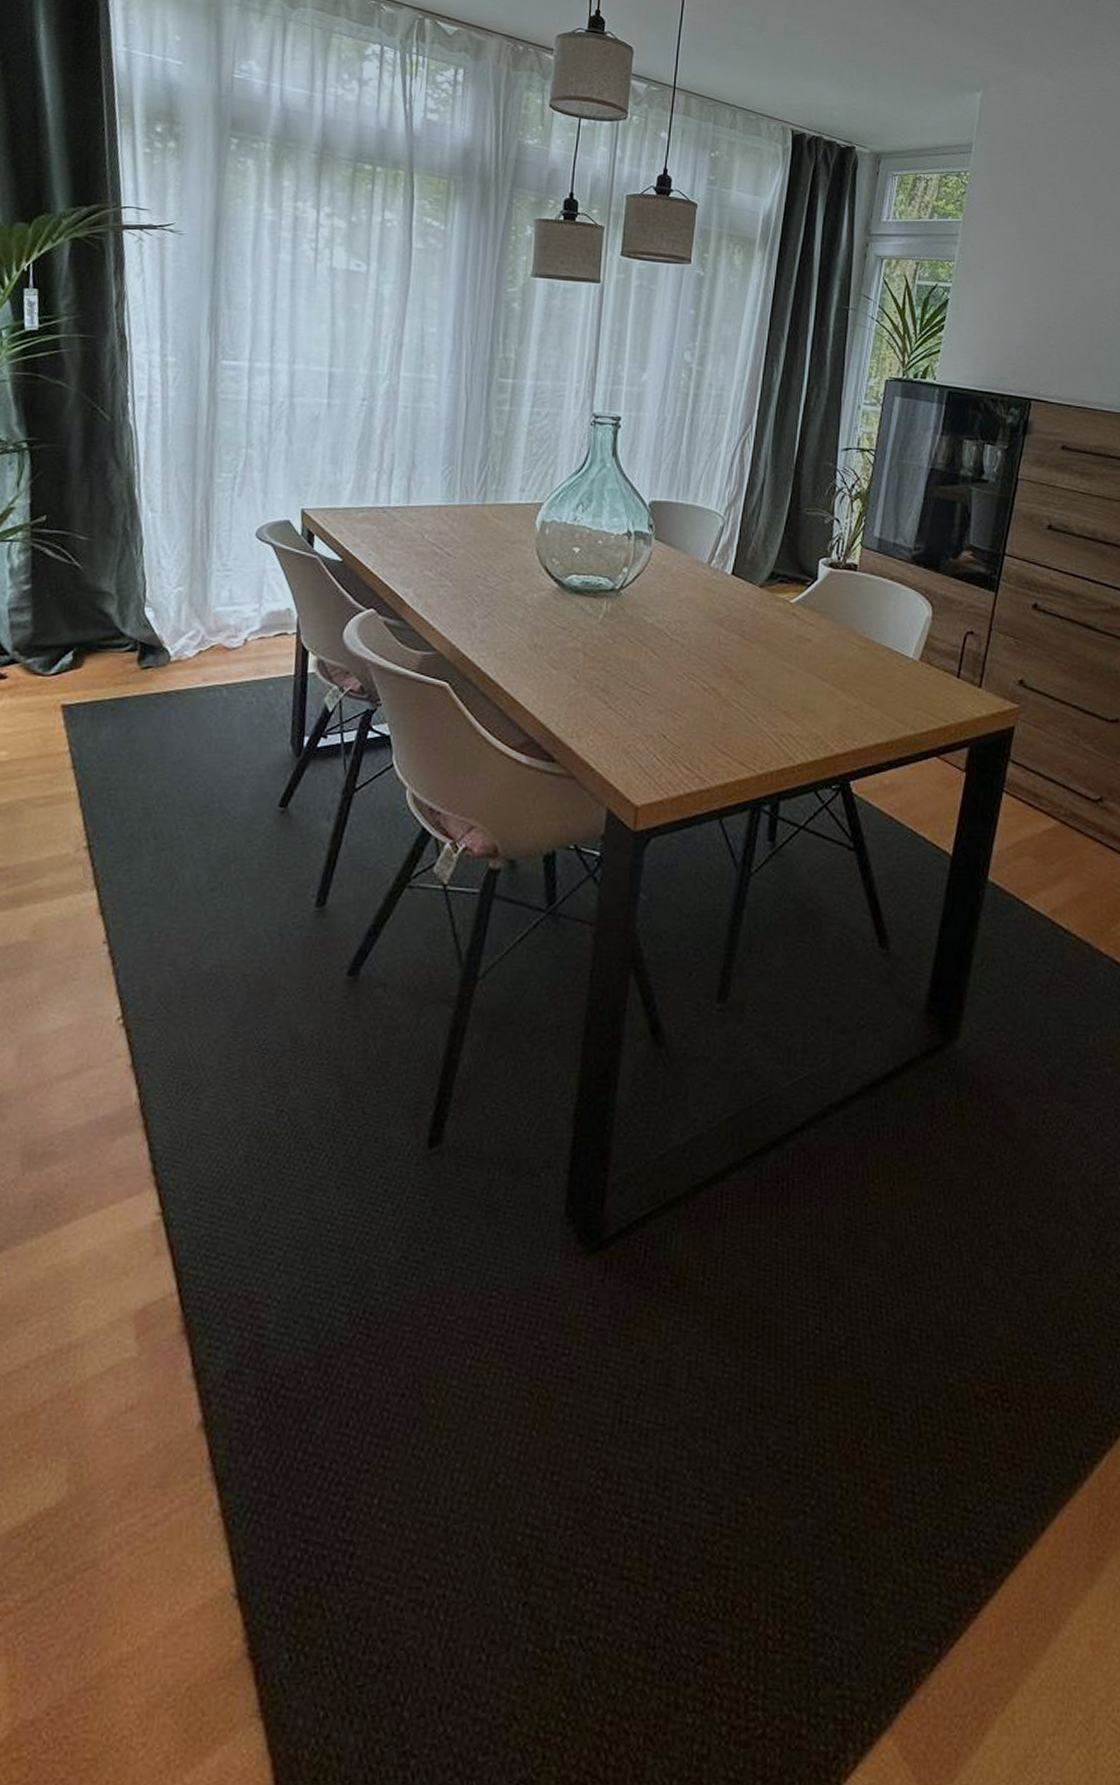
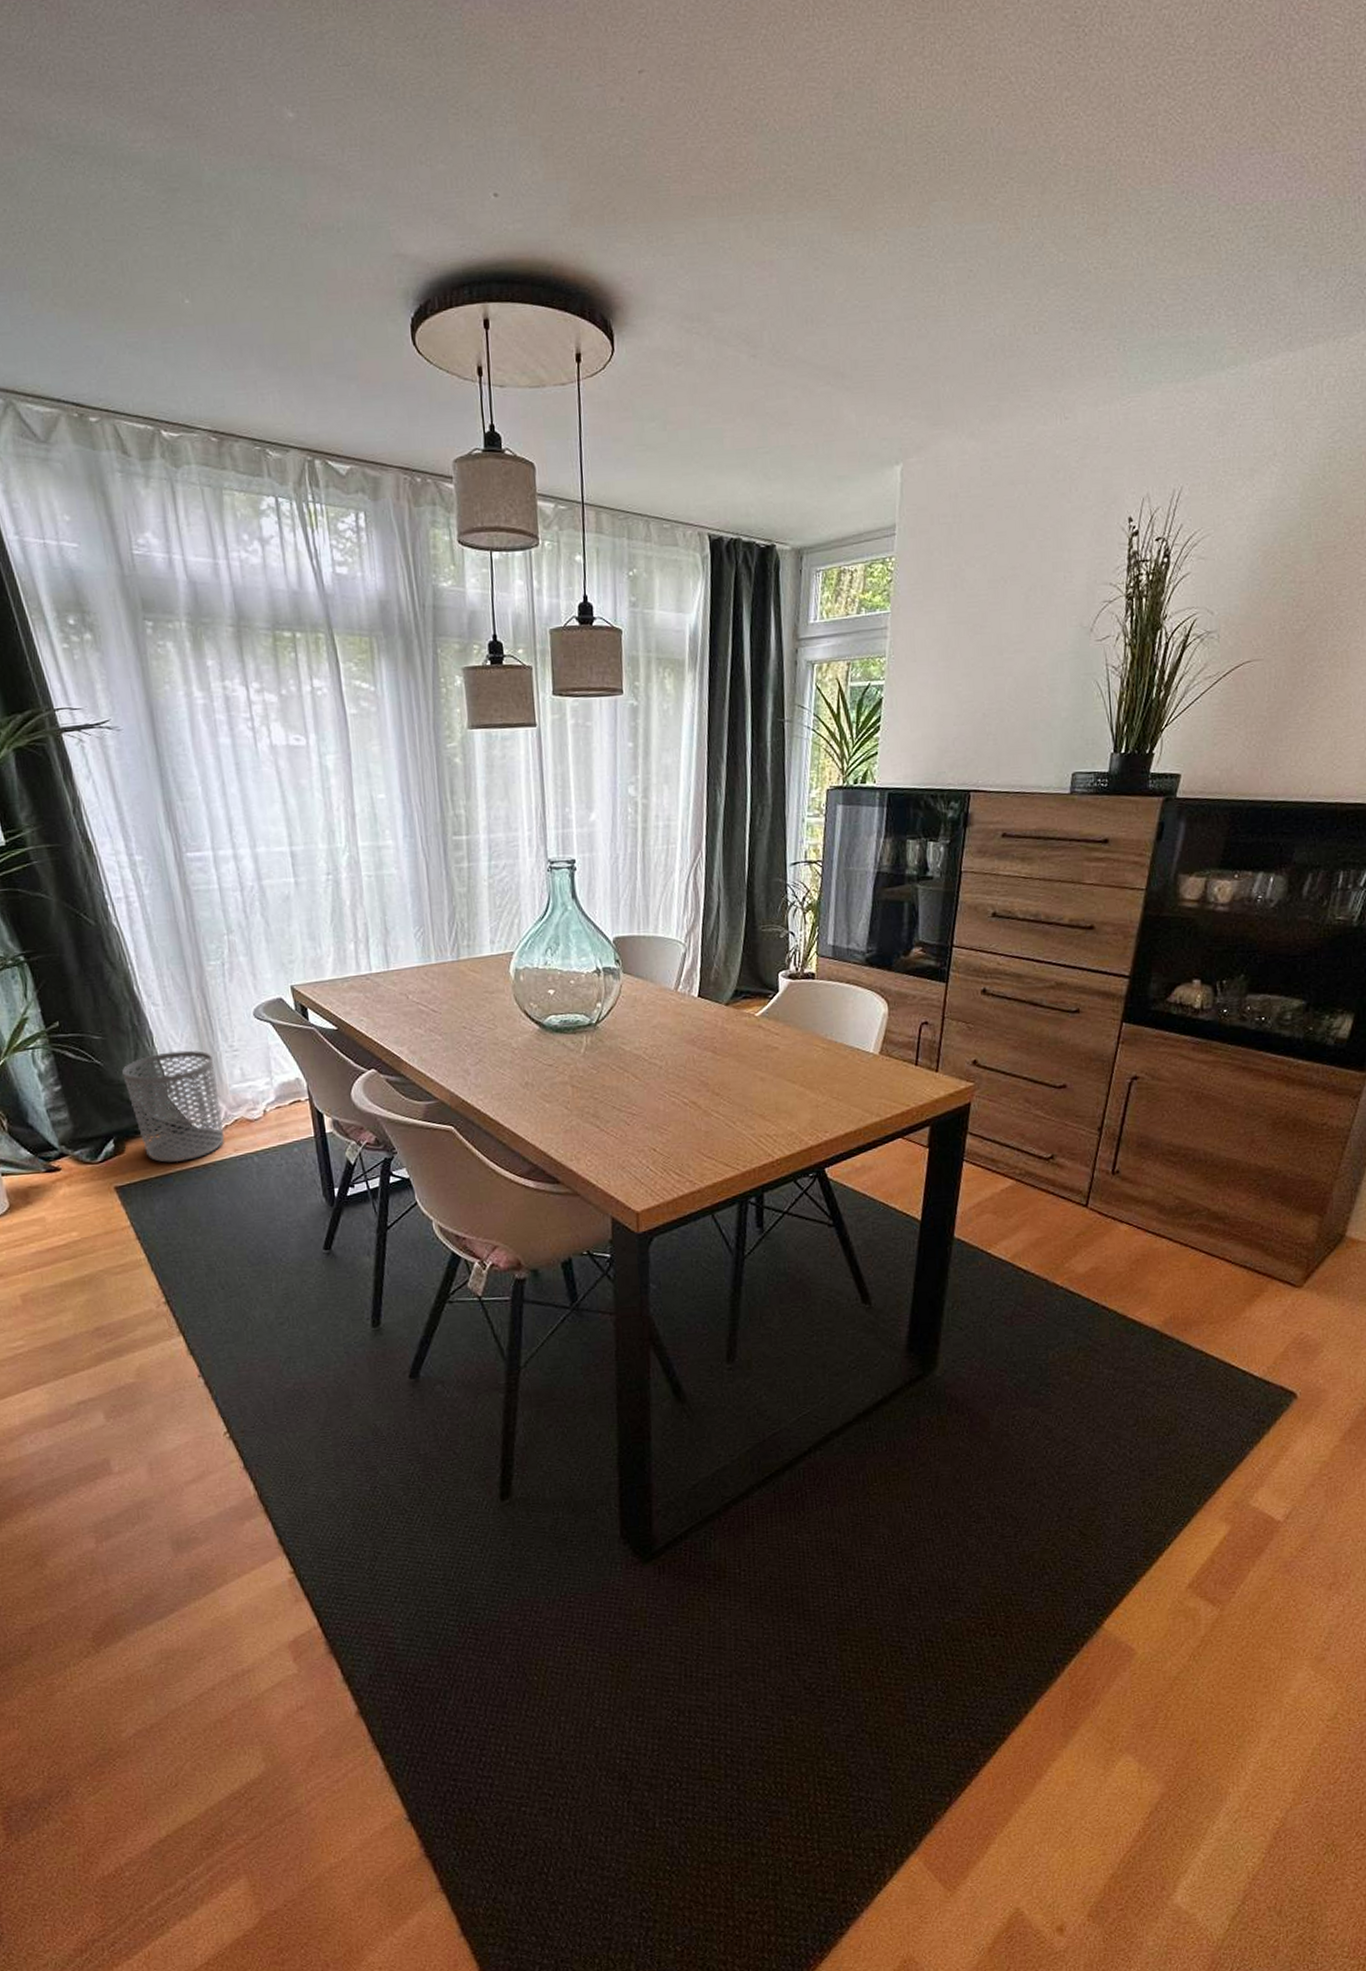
waste bin: none [100,562,202,686] -> present [122,1050,225,1163]

